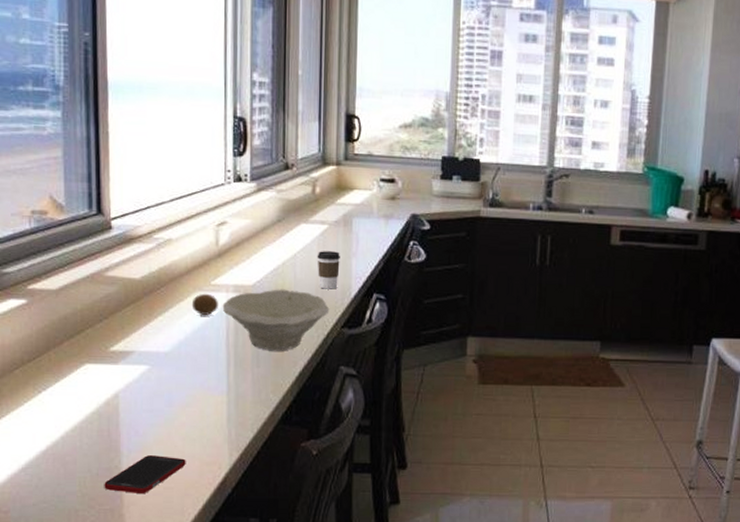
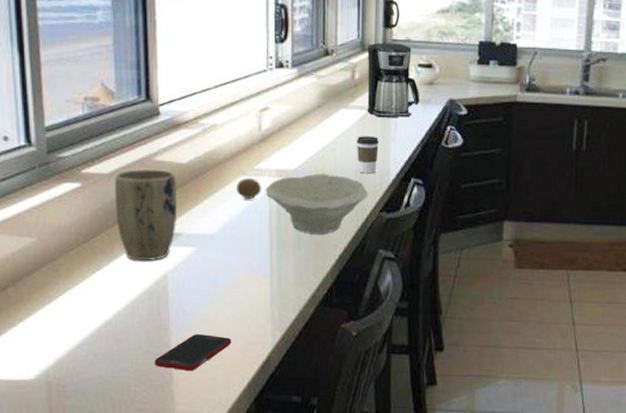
plant pot: none [63,284,130,379] -> present [114,168,178,261]
coffee maker: none [328,157,383,232] -> present [367,42,420,118]

